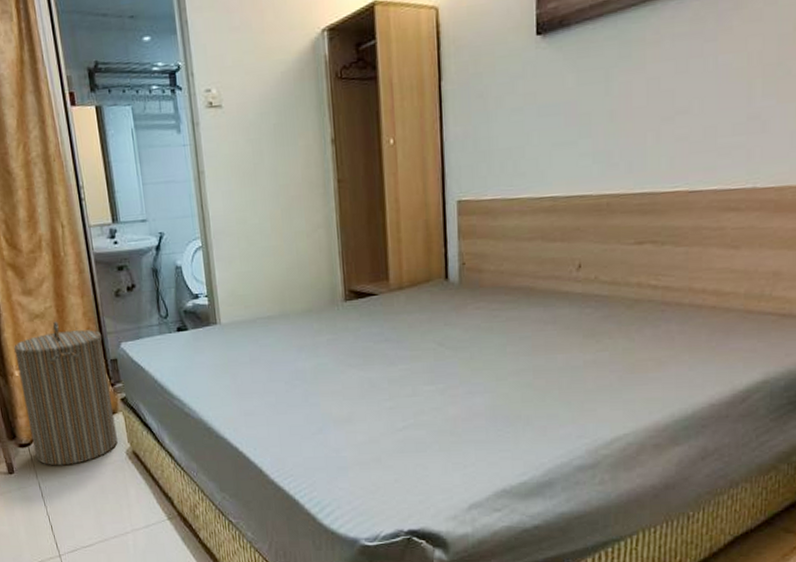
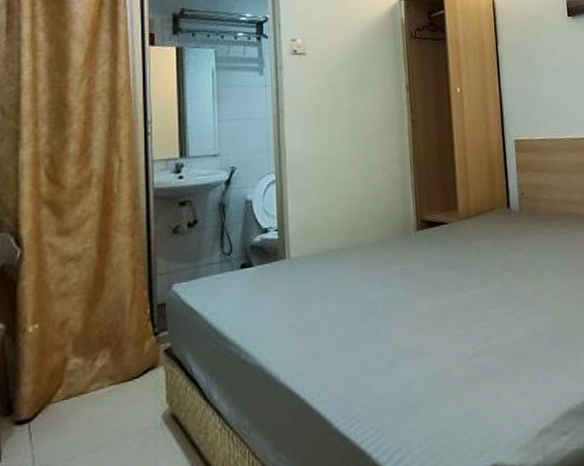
laundry hamper: present [13,321,118,466] -> none [32,264,153,446]

